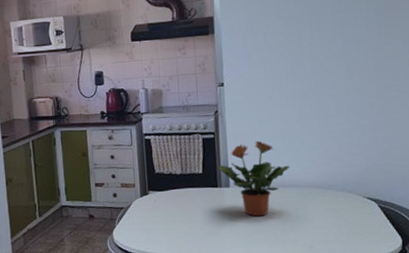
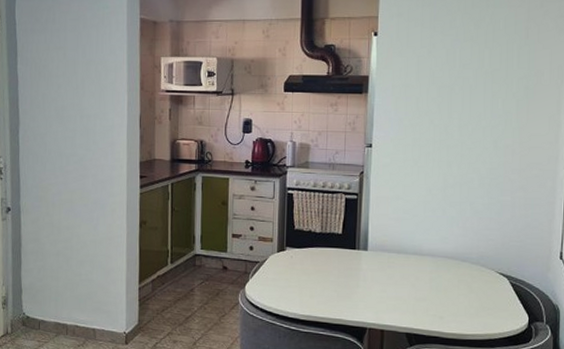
potted plant: present [218,140,291,217] -> none [358,206,429,283]

